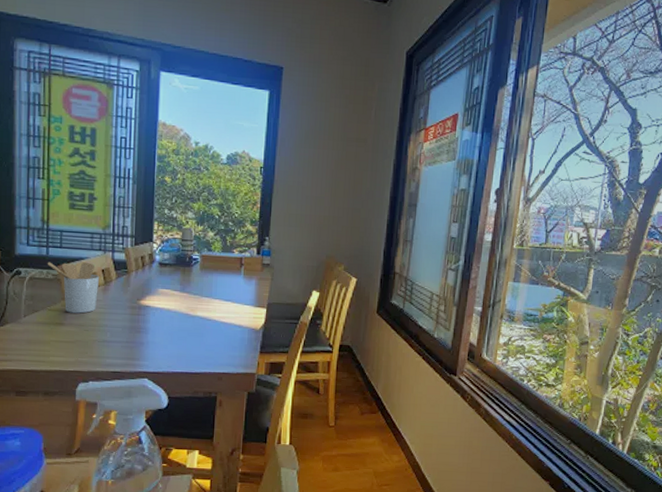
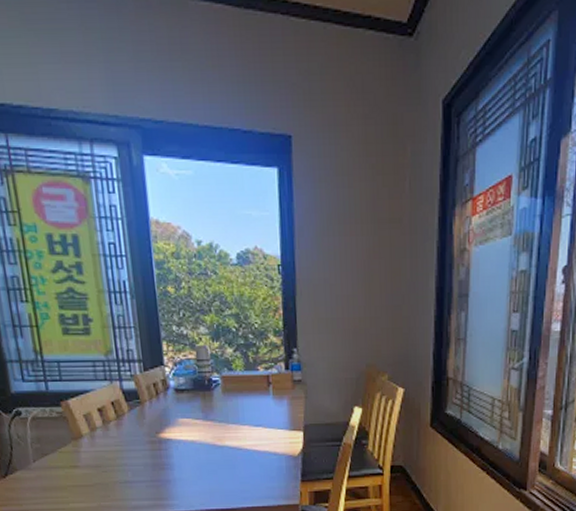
utensil holder: present [47,261,100,314] -> none [48,394,112,454]

